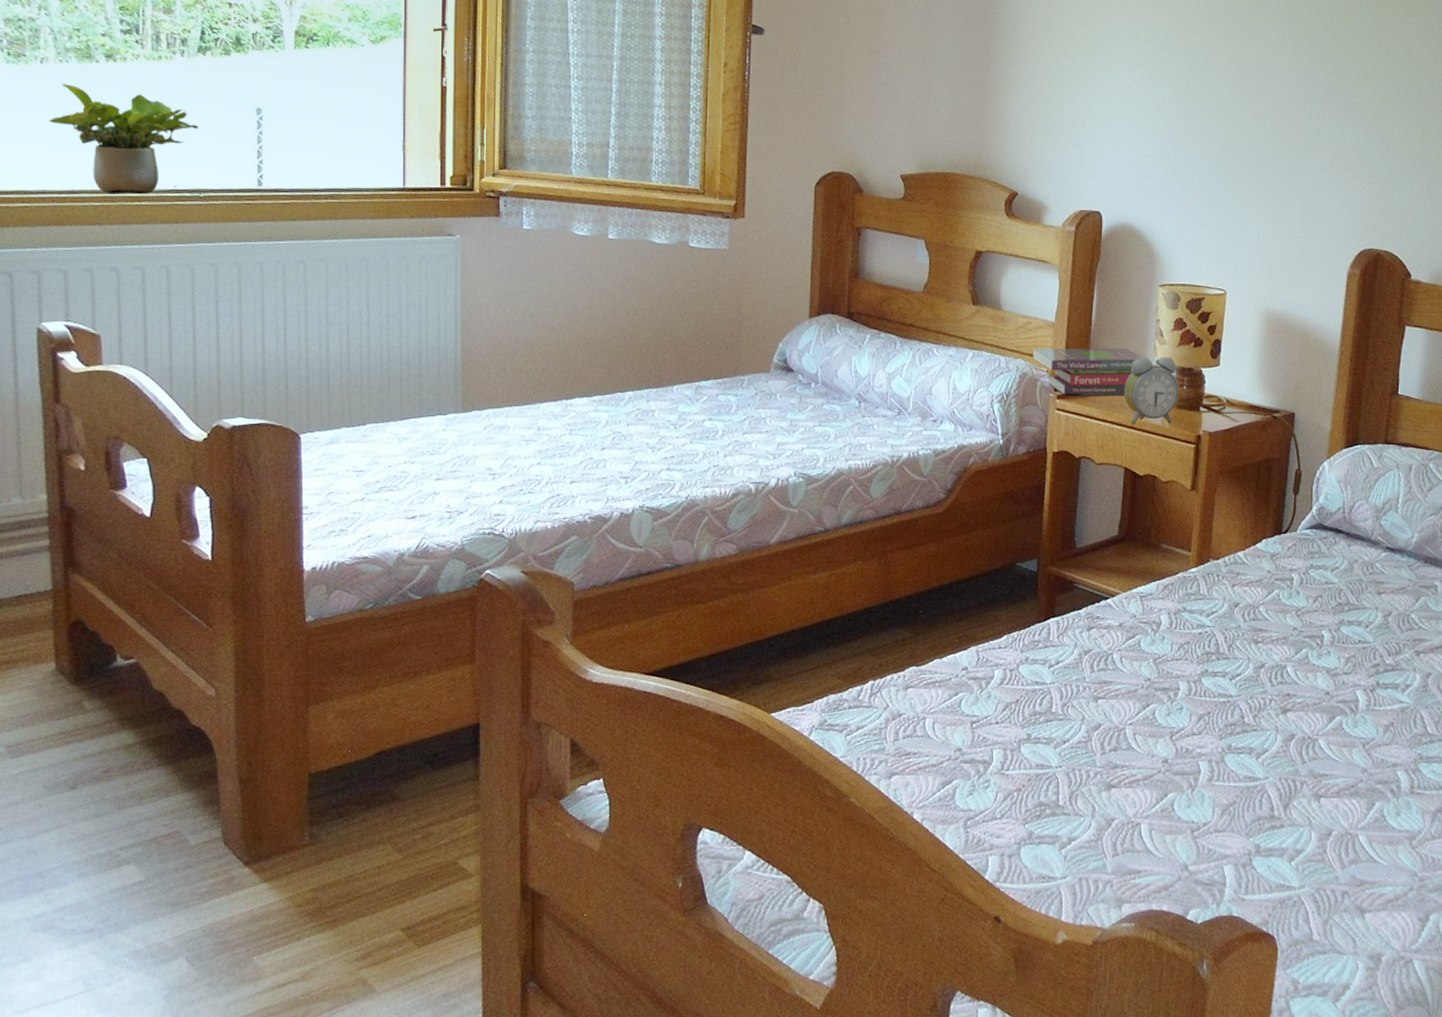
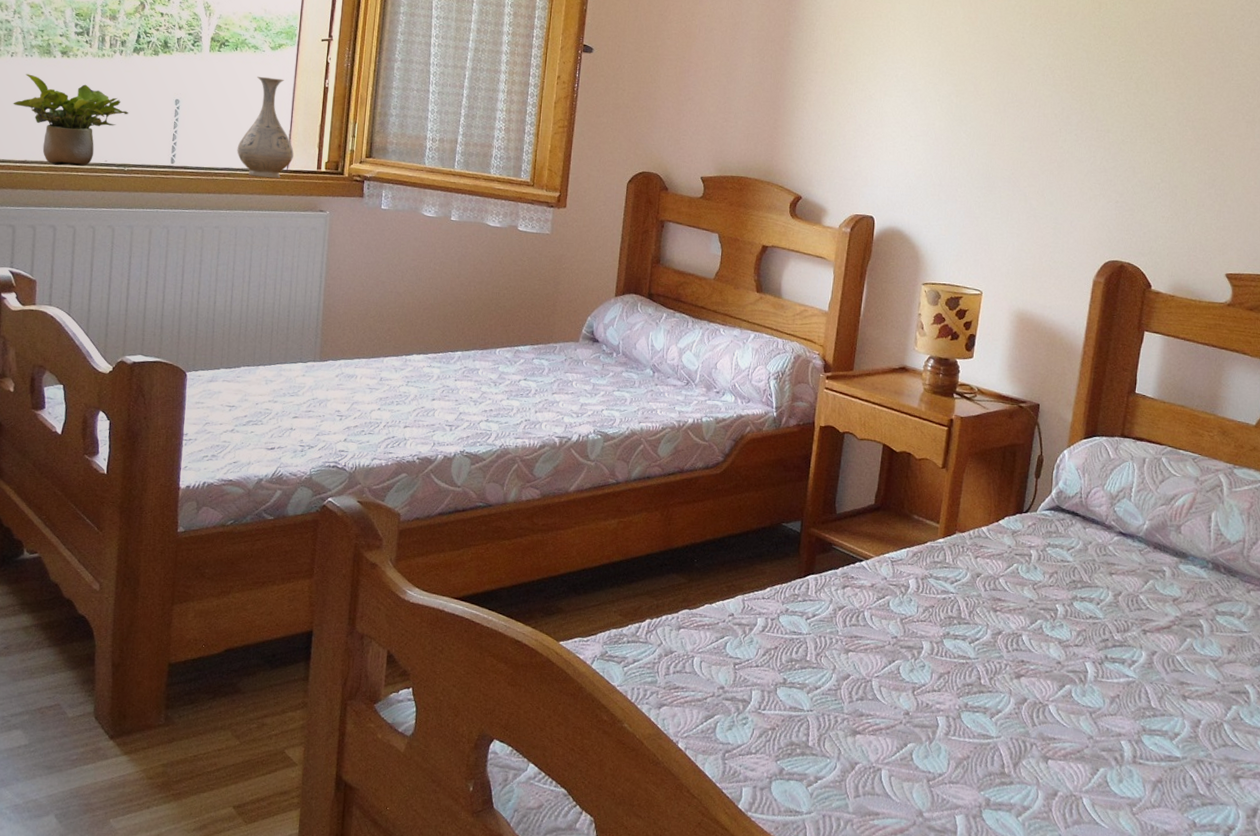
vase: none [339,76,410,199] -> present [237,76,294,179]
books: present [1033,348,1144,397] -> none [807,333,906,380]
alarm clock: present [1124,356,1180,426] -> none [886,346,937,407]

